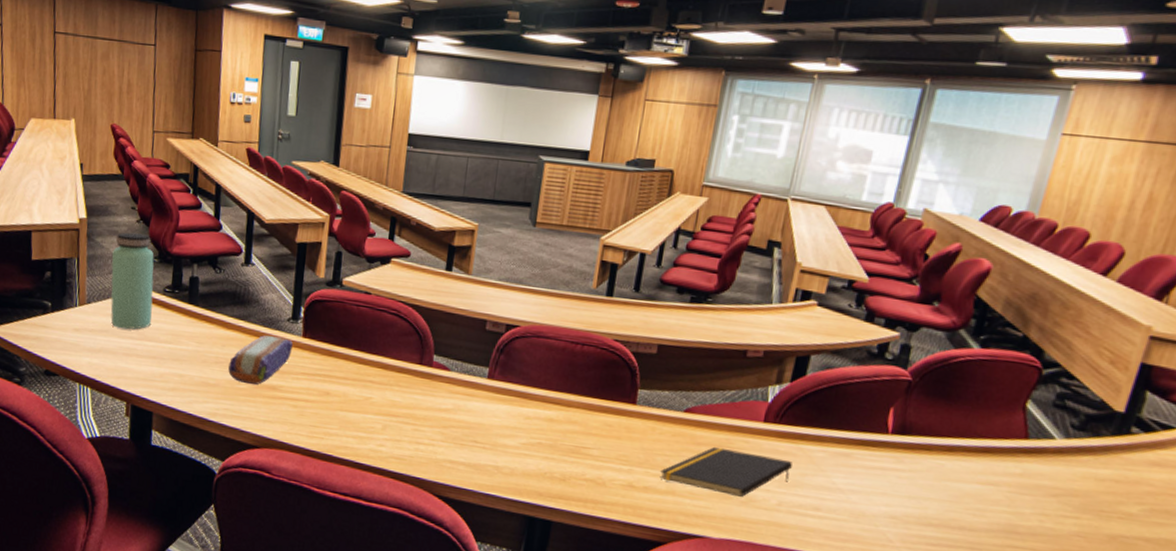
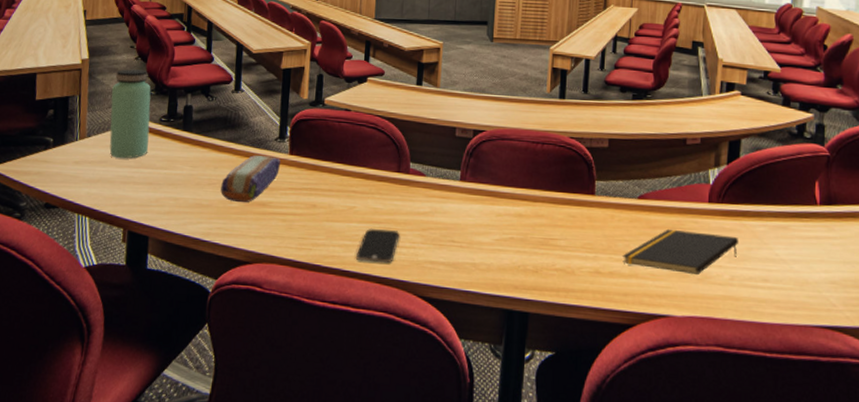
smartphone: none [370,421,419,459] -> present [355,228,400,264]

